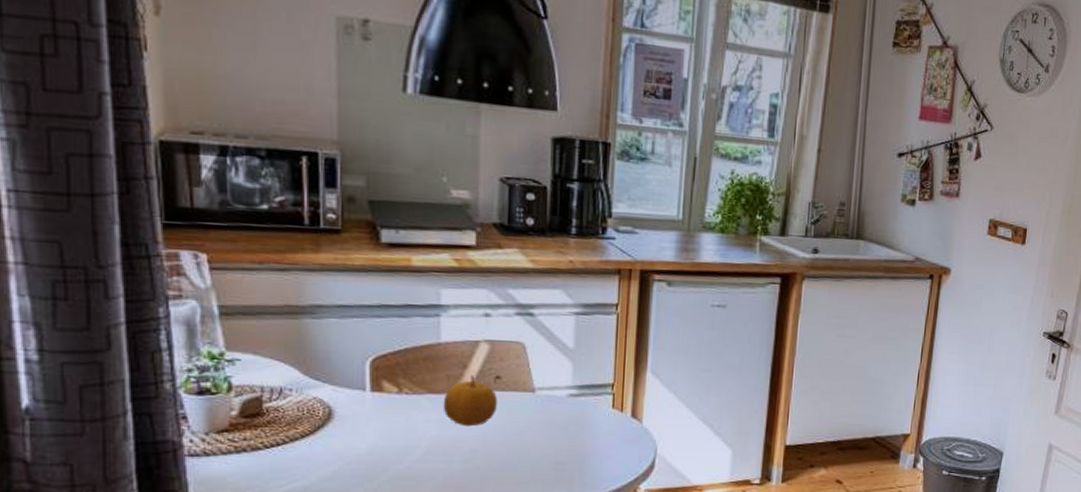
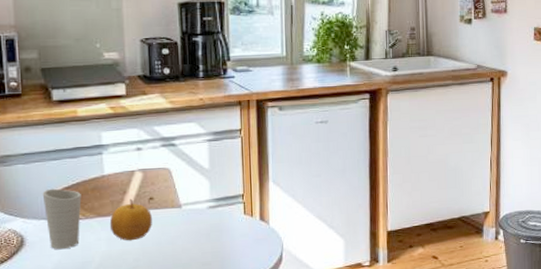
cup: none [359,352,410,429] -> present [42,188,82,250]

